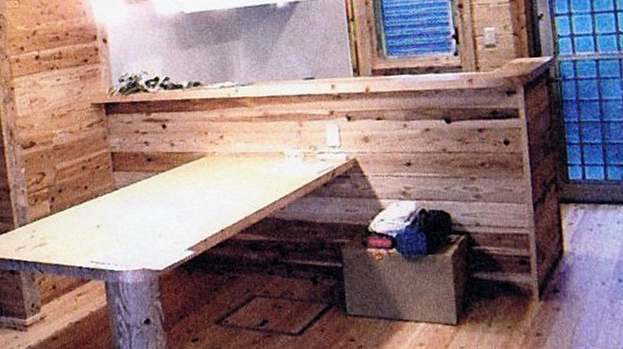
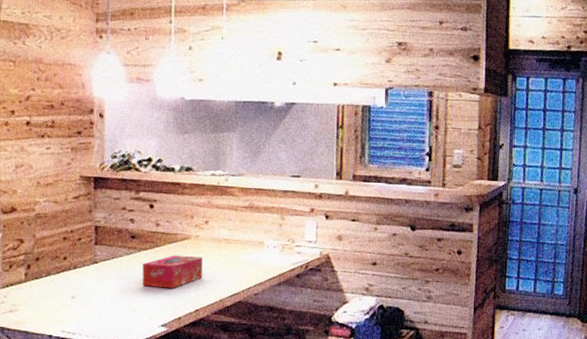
tissue box: none [162,173,224,210] -> present [142,255,203,288]

